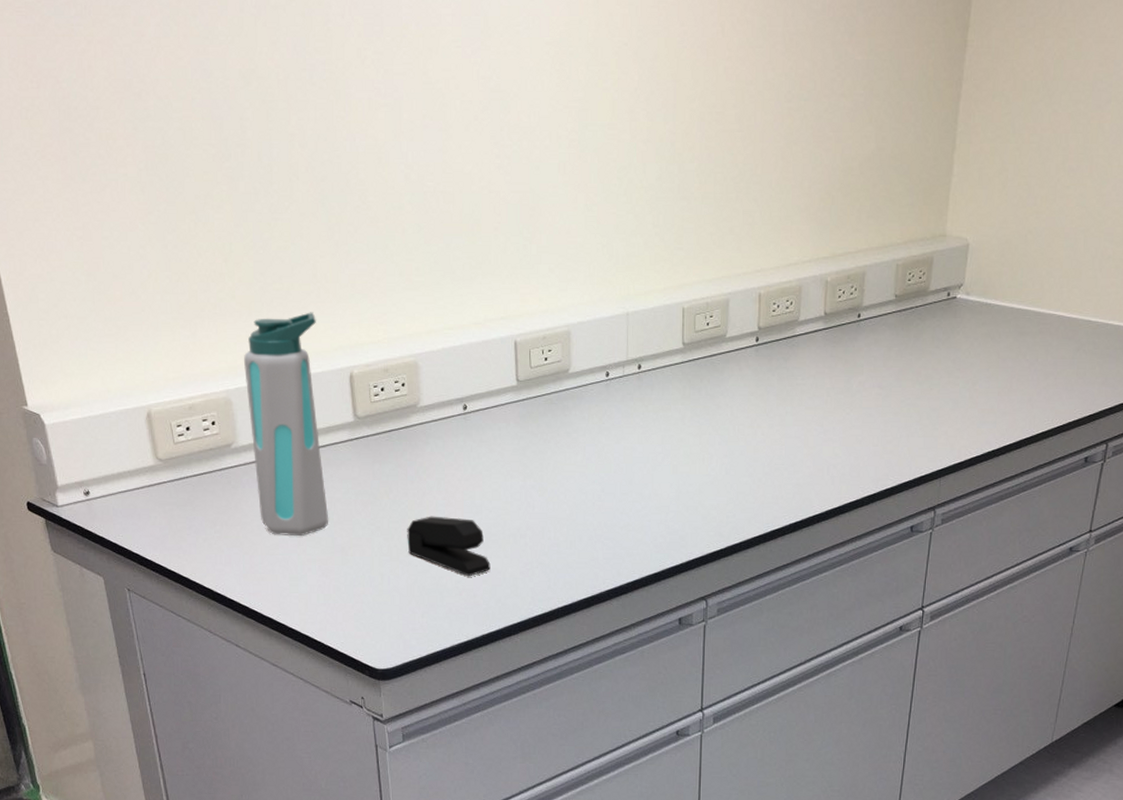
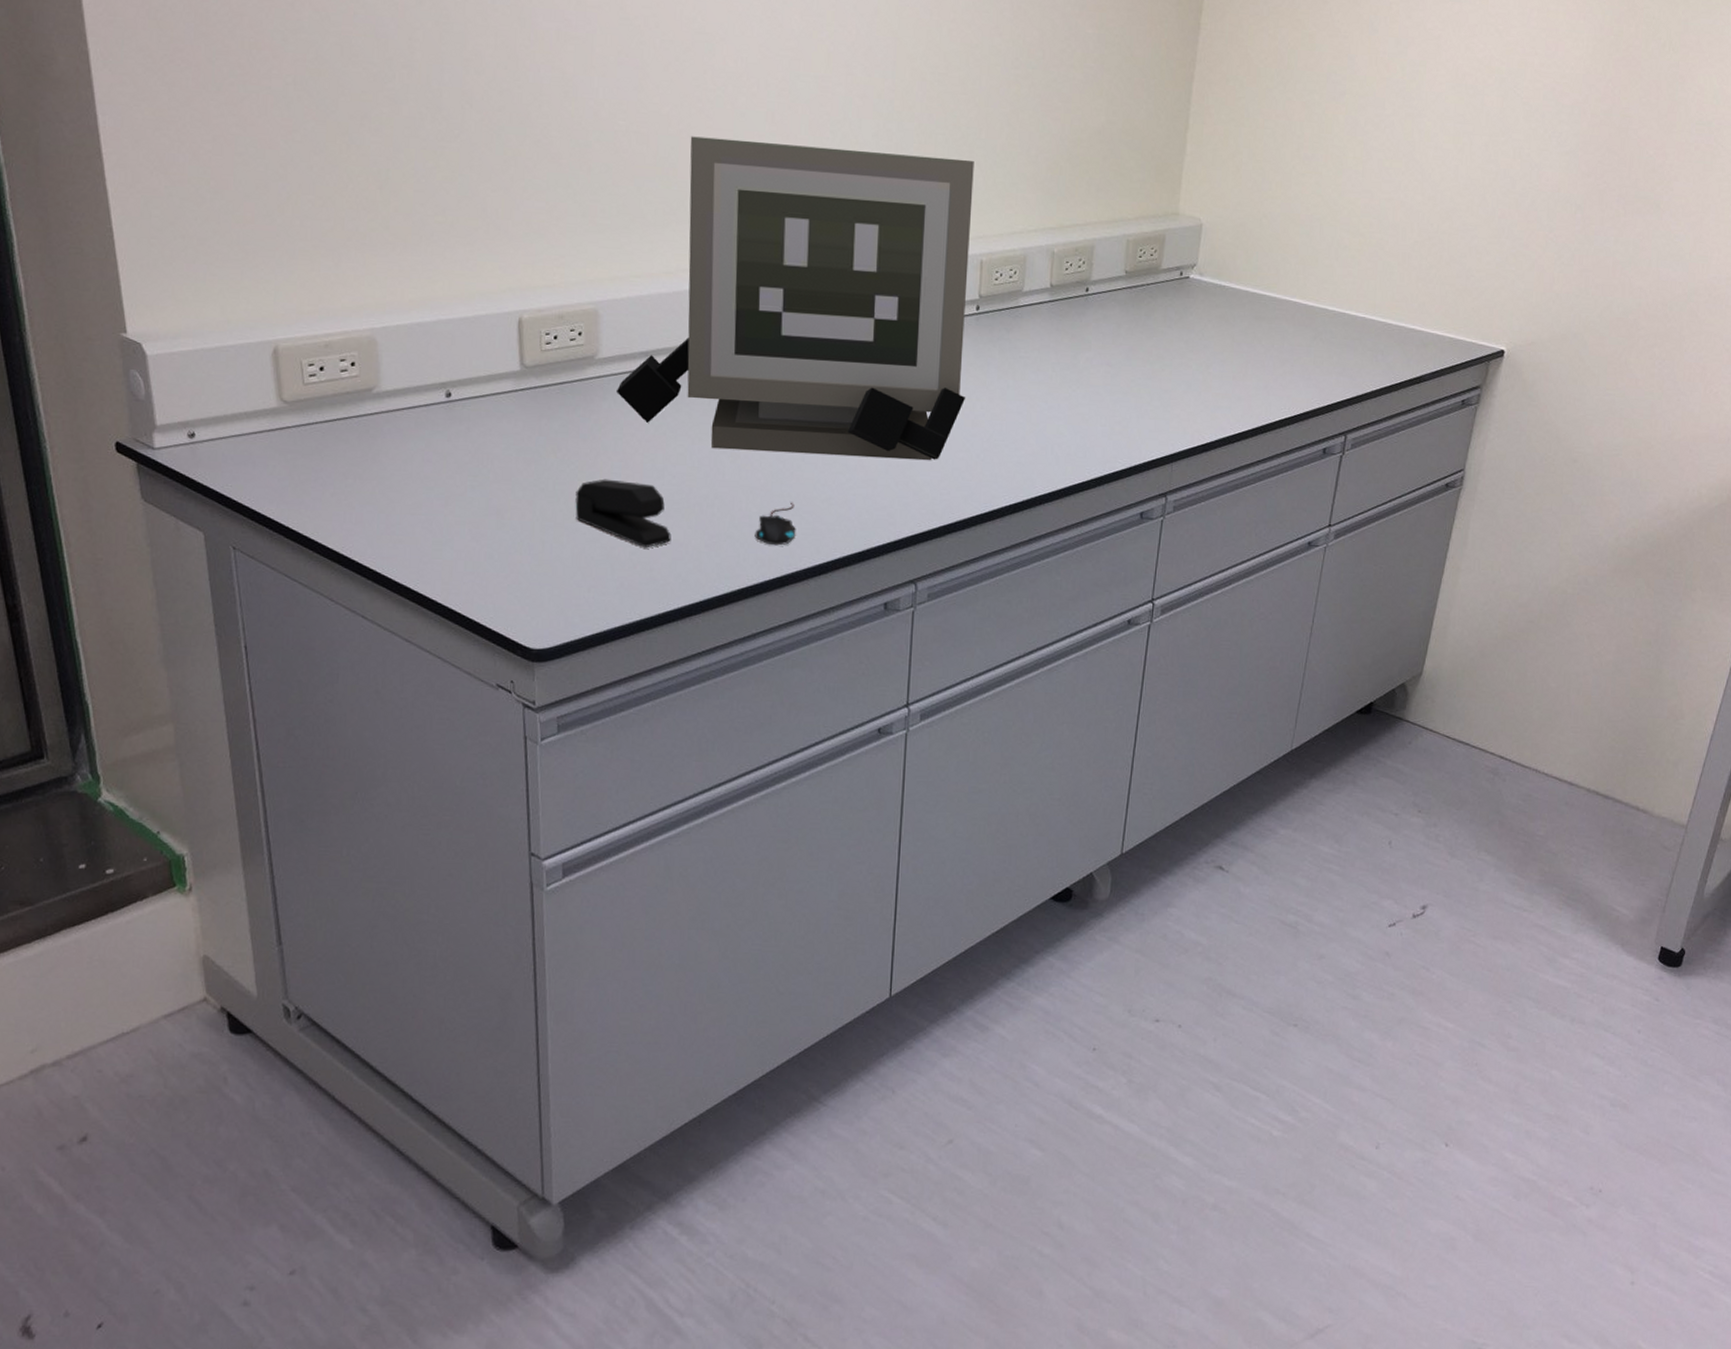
water bottle: present [244,312,328,536] -> none [394,249,483,495]
computer monitor: none [437,192,751,487] -> present [617,136,974,461]
mouse: none [563,530,599,570] -> present [754,502,796,546]

